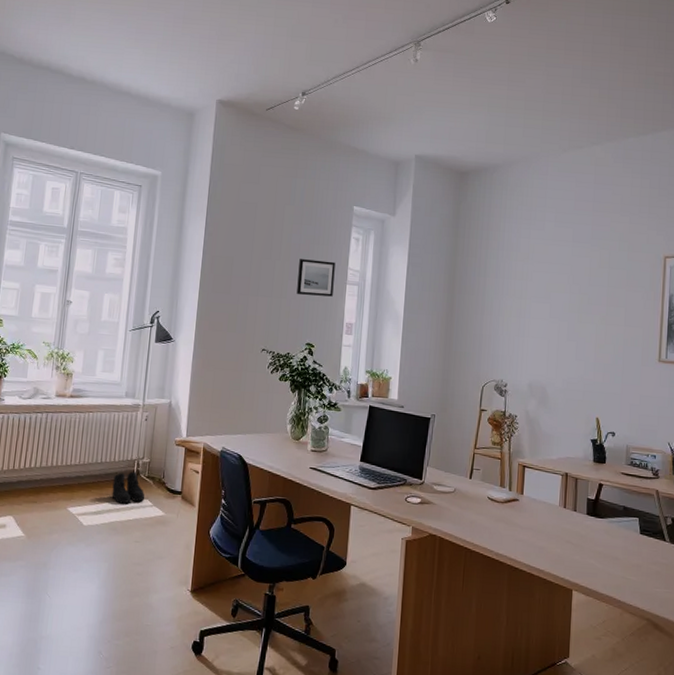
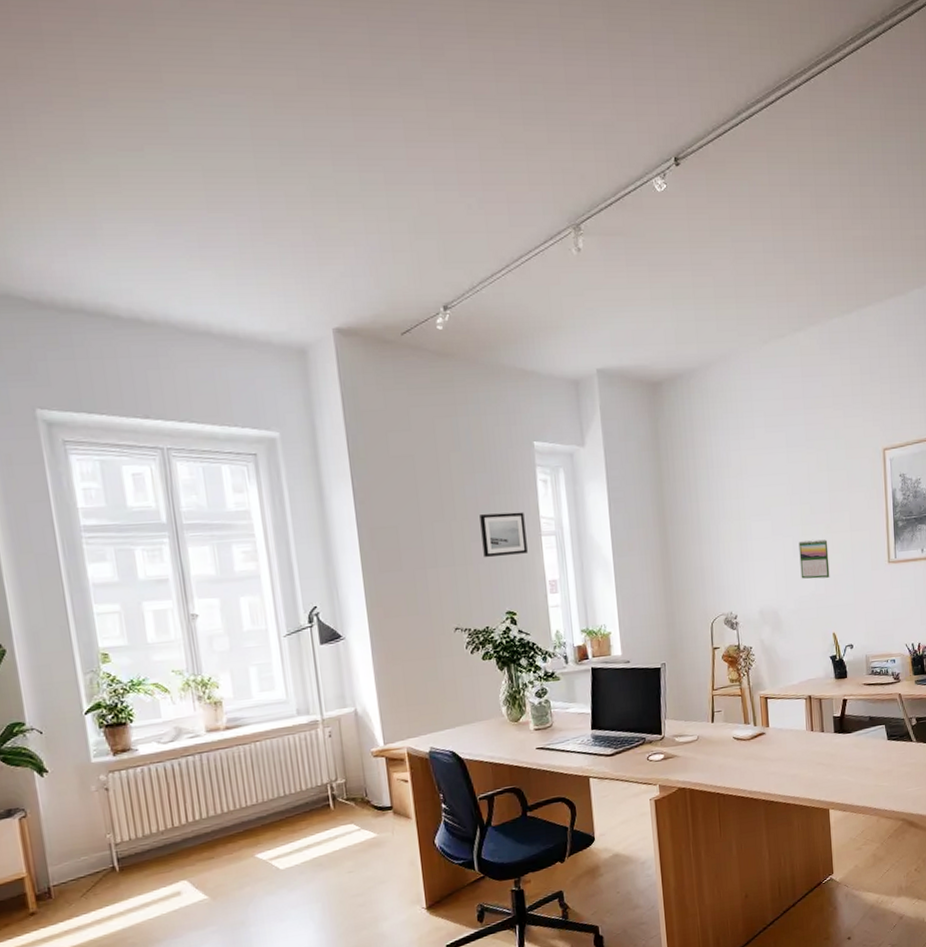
boots: present [111,471,145,504] -> none [304,796,349,836]
calendar: none [572,327,601,365] -> present [799,539,830,579]

